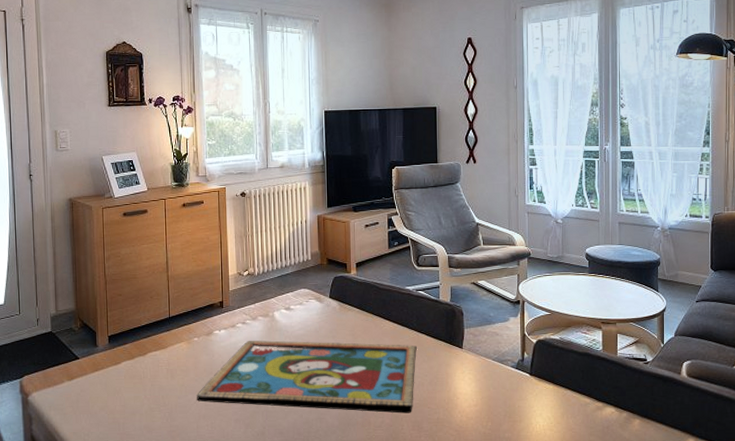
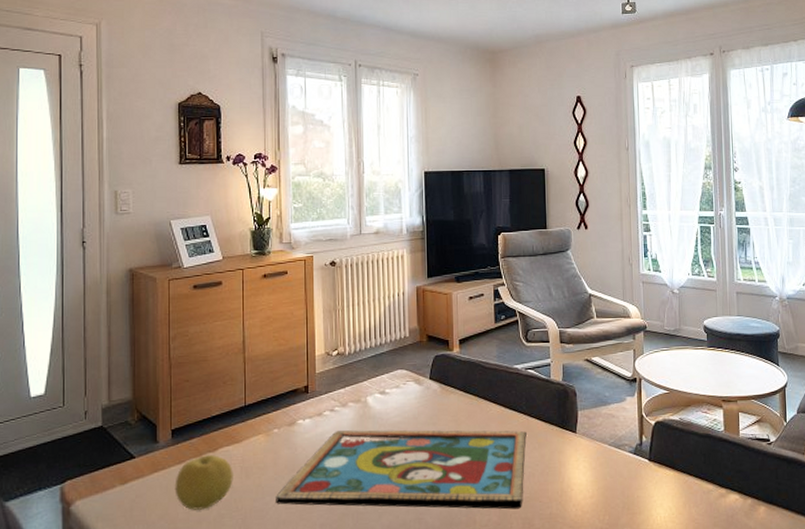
fruit: none [112,358,162,404] -> present [175,455,235,510]

